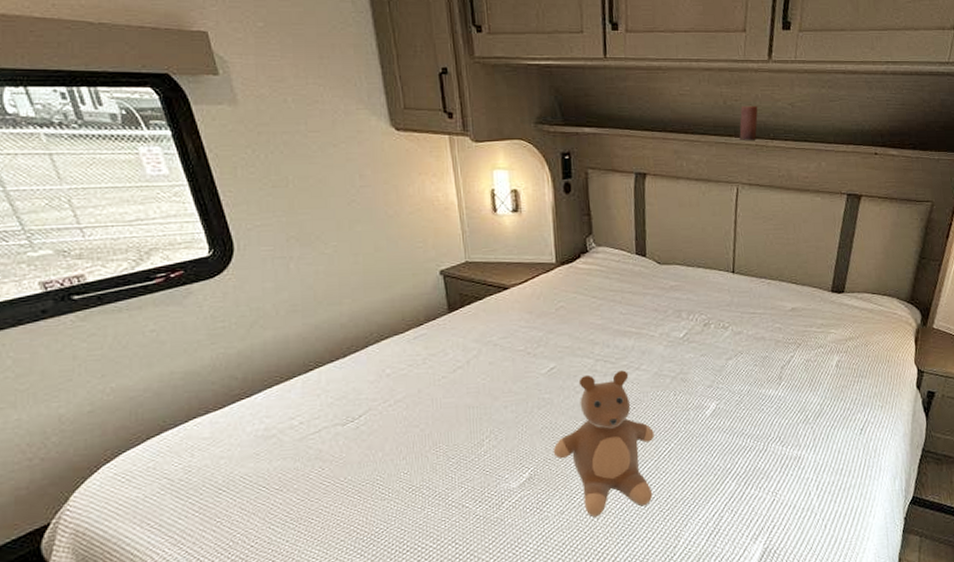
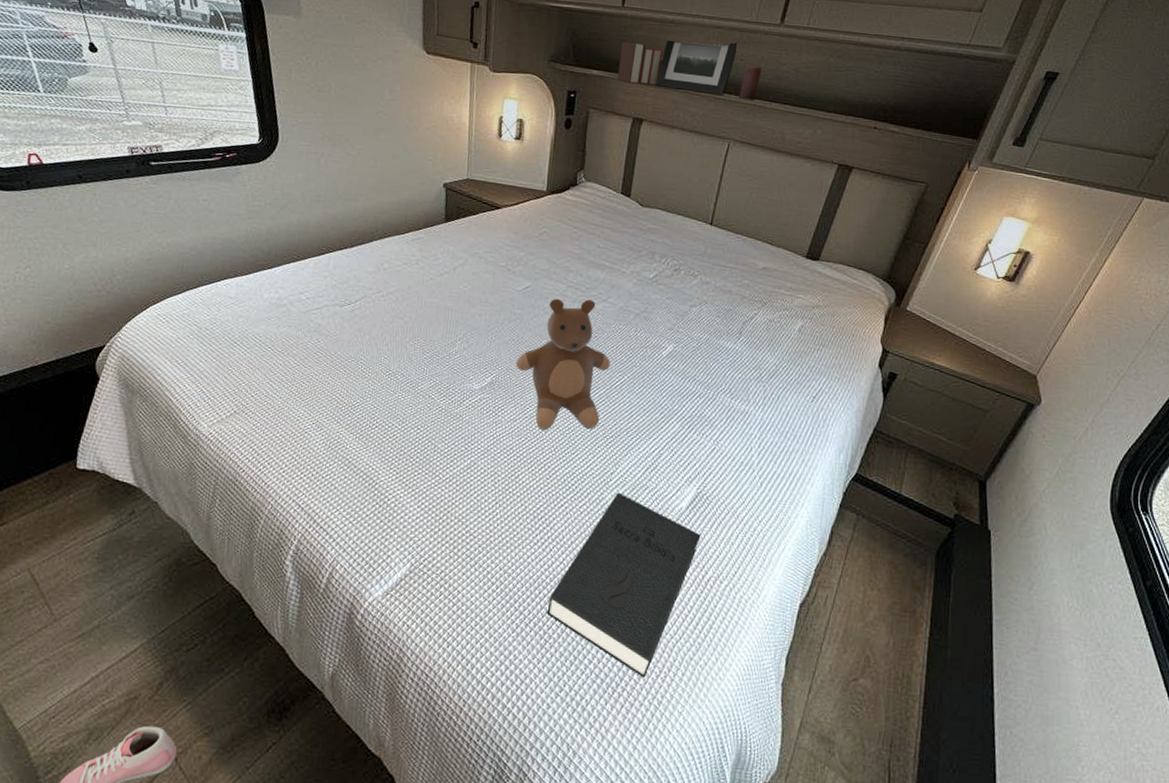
books: none [610,94,656,138] -> present [617,41,664,86]
picture frame: none [652,83,731,140] -> present [654,41,739,96]

